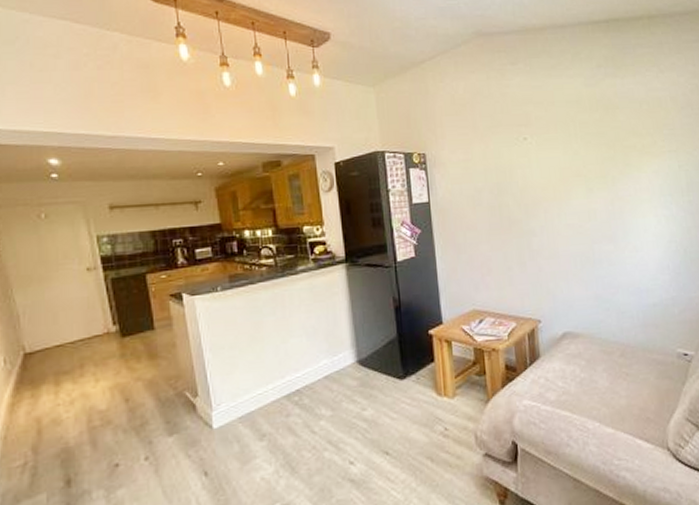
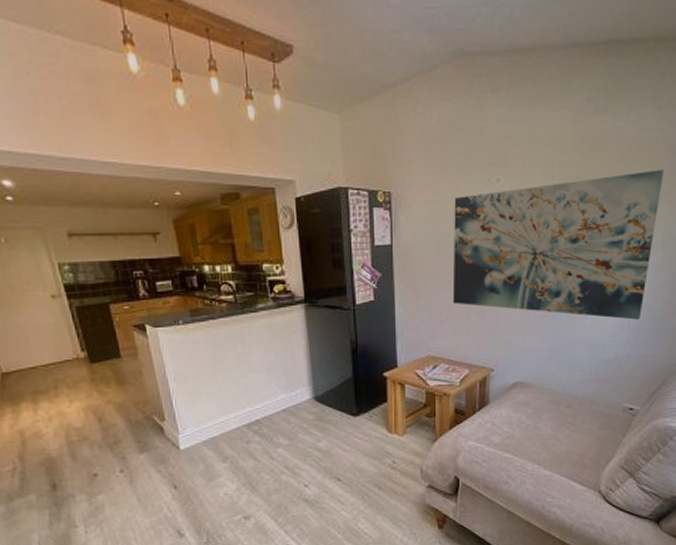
wall art: none [485,123,679,263] -> present [452,170,665,320]

